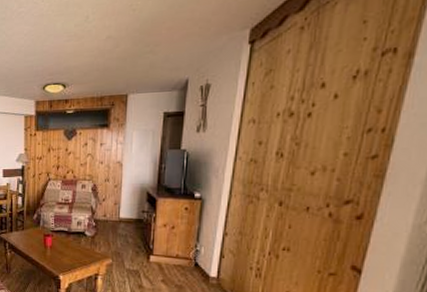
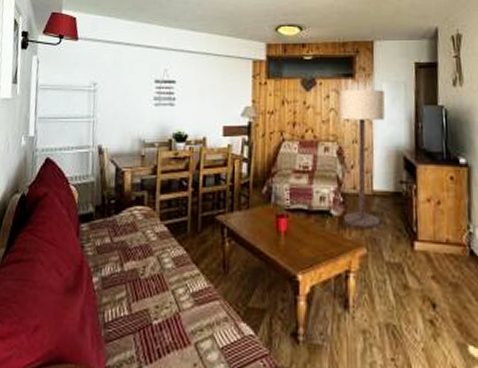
floor lamp: none [95,137,136,245] -> present [339,90,386,228]

